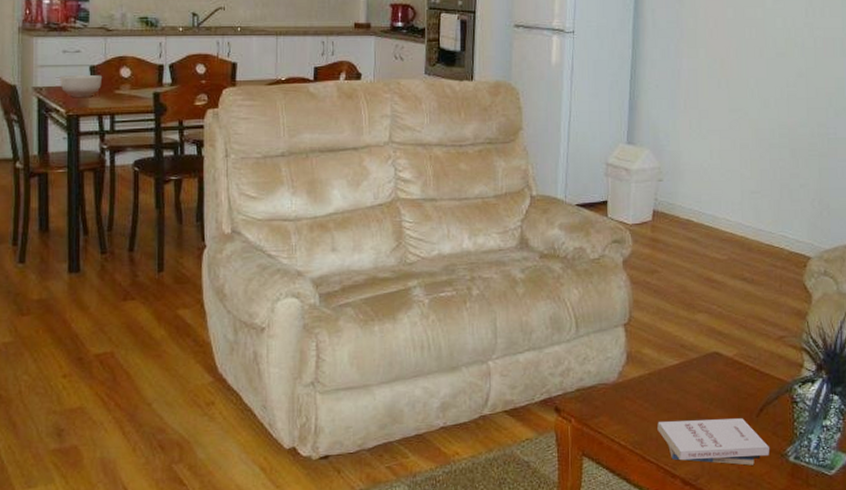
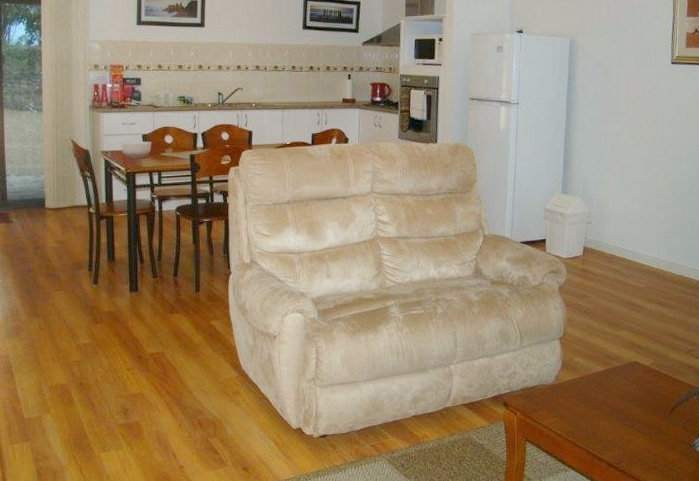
books: present [657,418,770,466] -> none [587,415,681,453]

